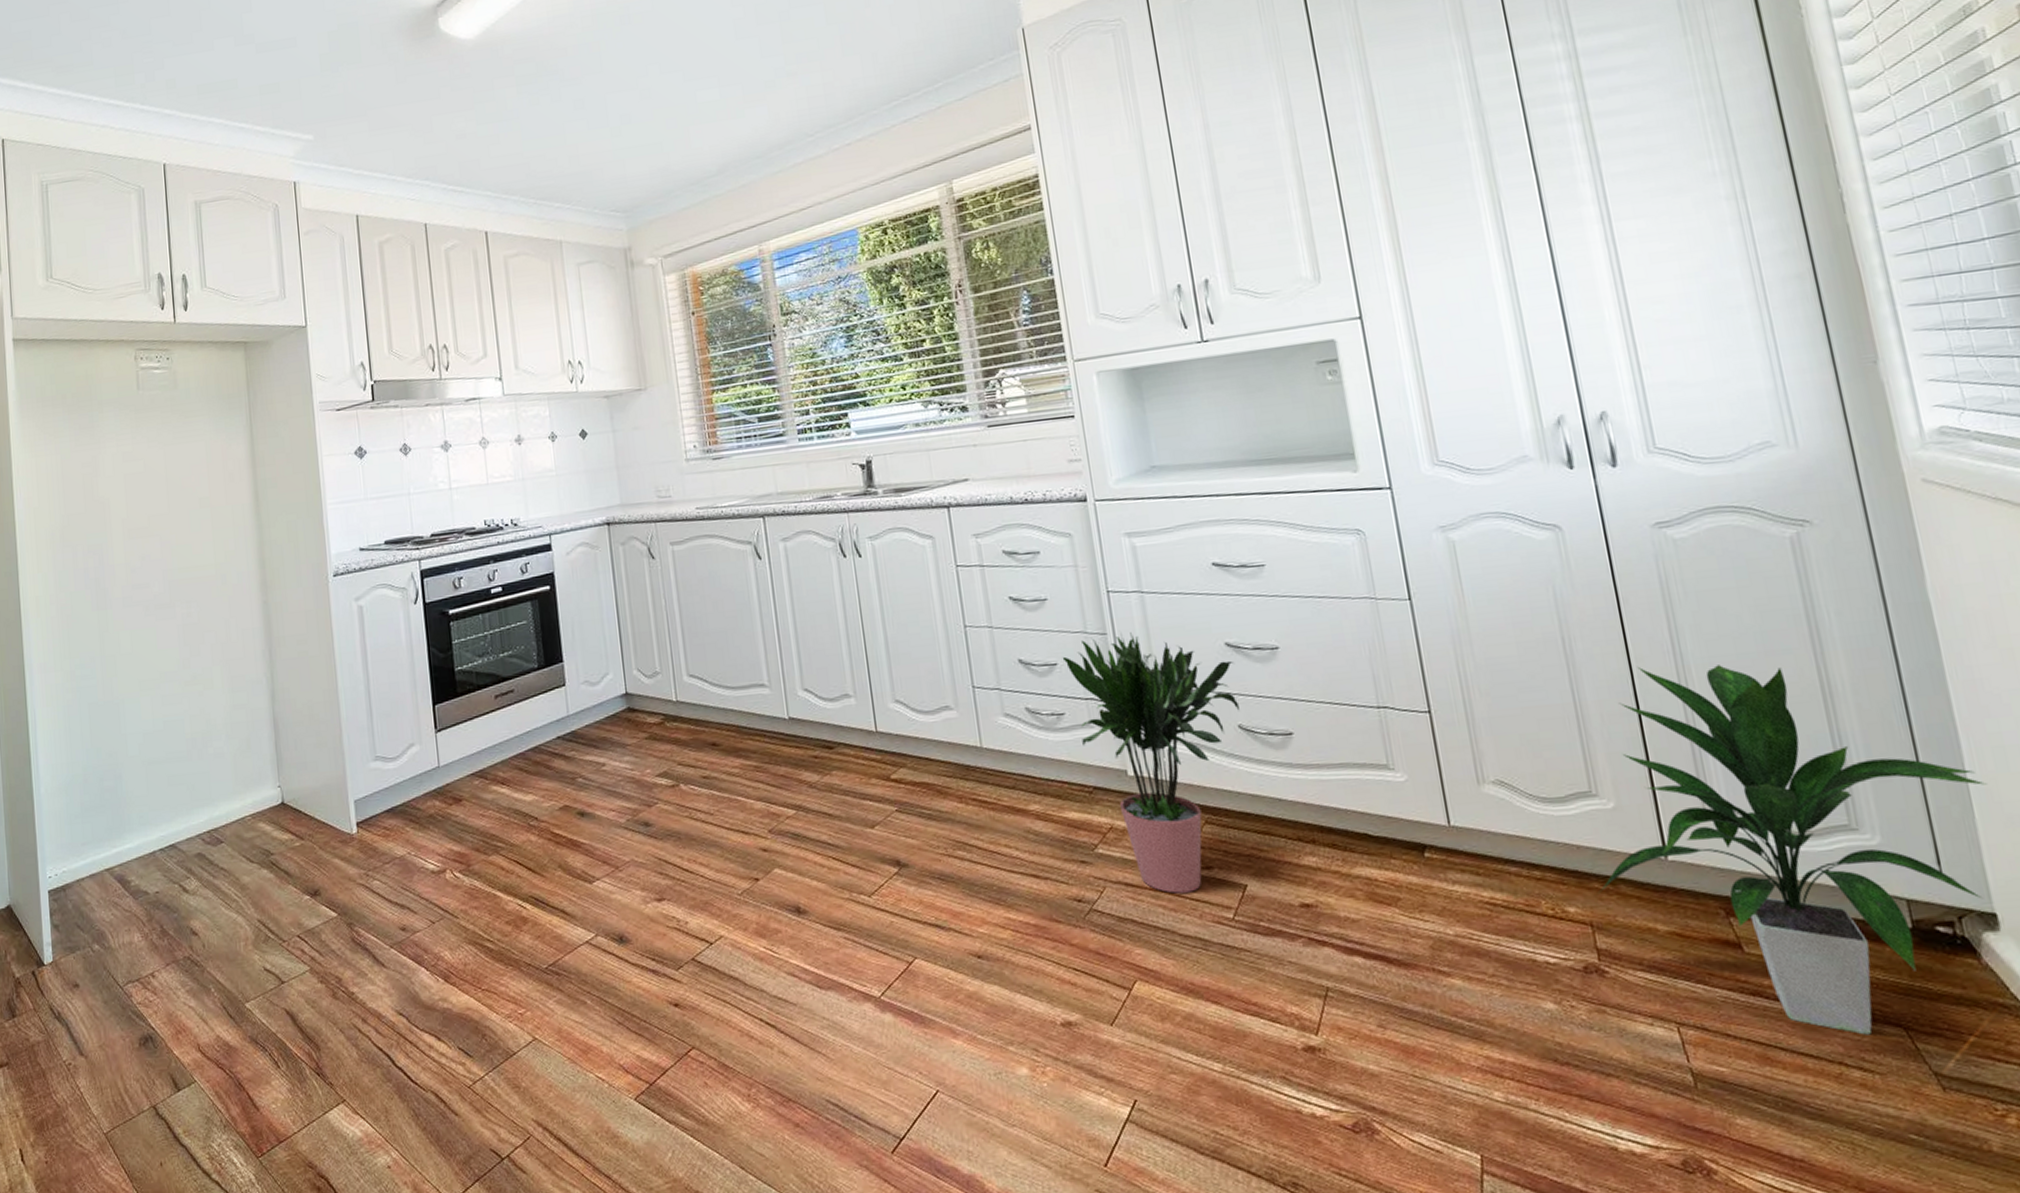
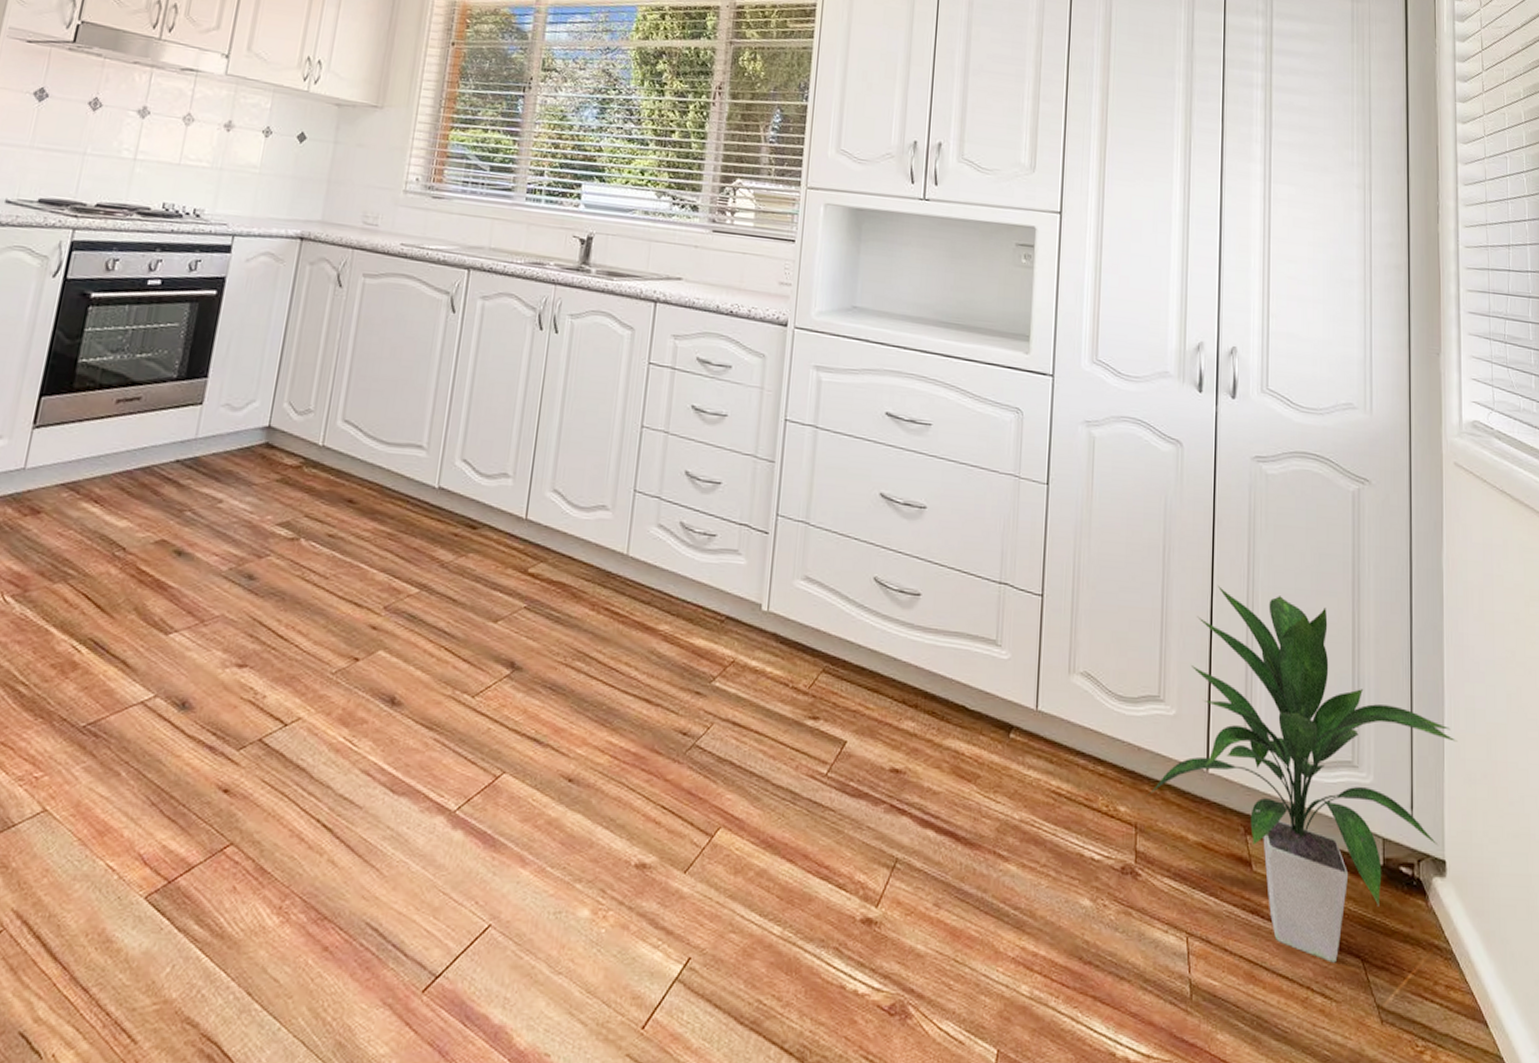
potted plant: present [1062,632,1239,894] -> none [726,463,883,741]

